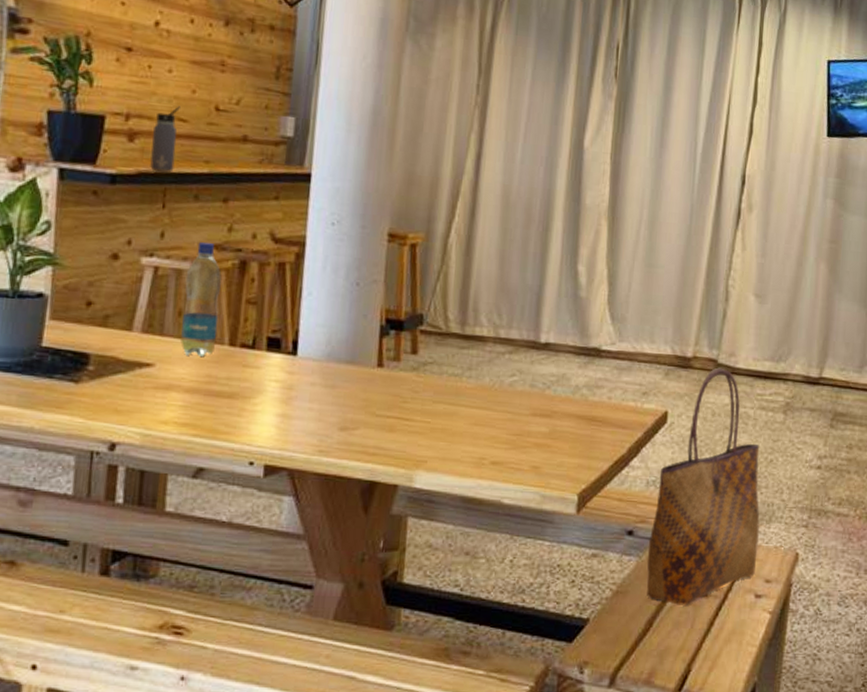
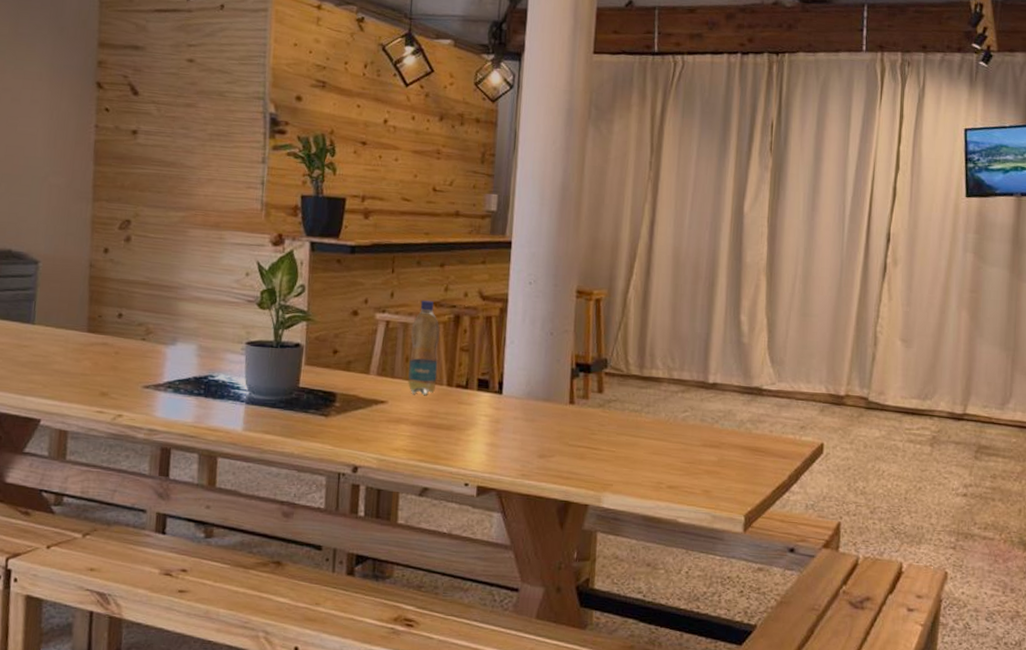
water bottle: present [150,106,180,172] -> none [381,188,405,243]
tote bag: present [646,367,760,605] -> none [807,404,911,616]

